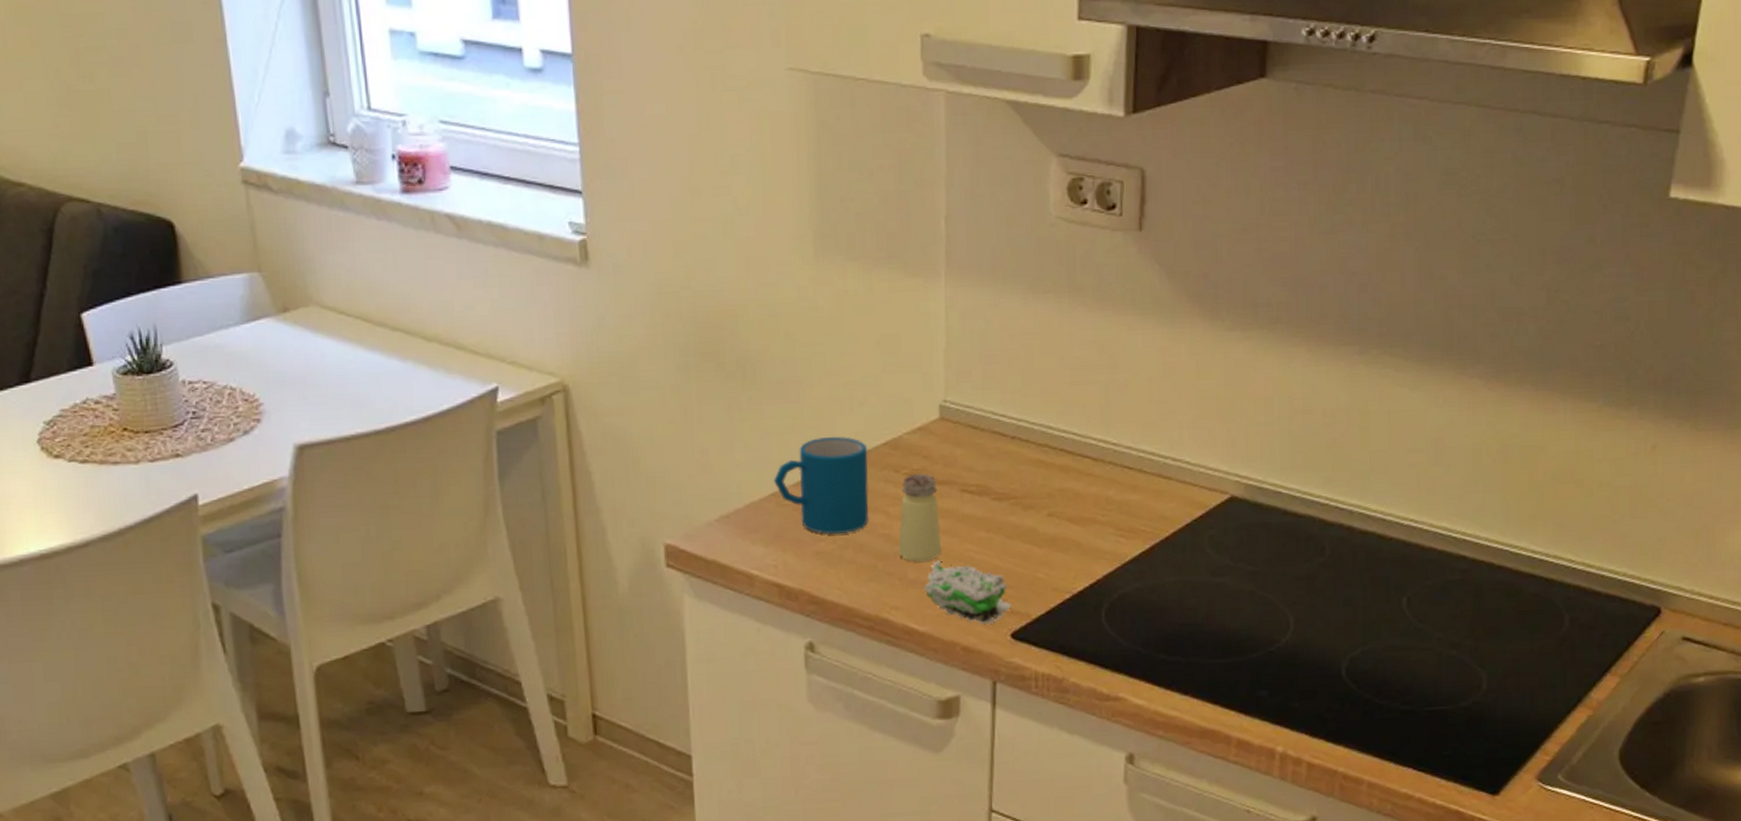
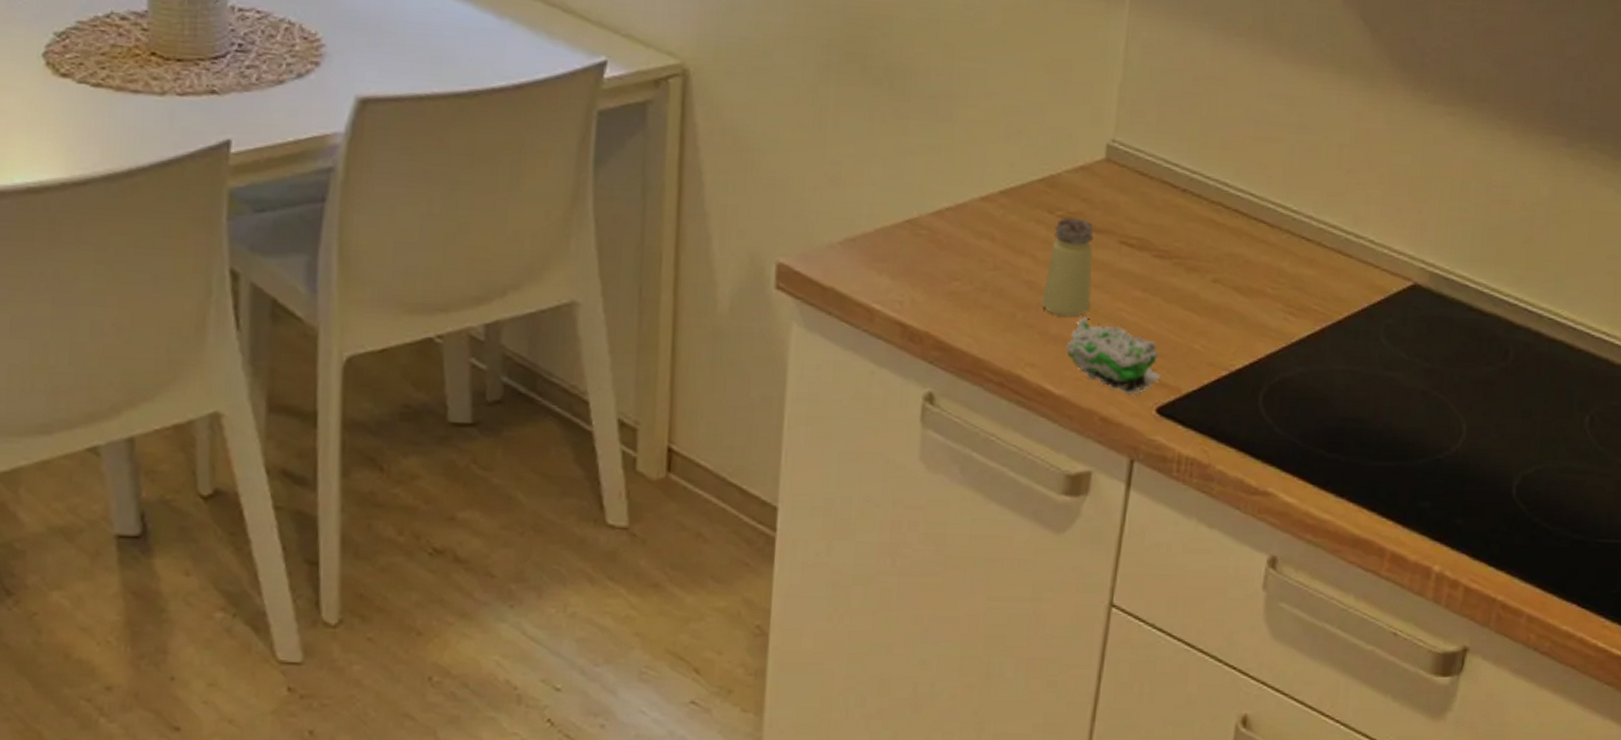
mug: present [773,436,869,535] -> none [910,164,1021,275]

